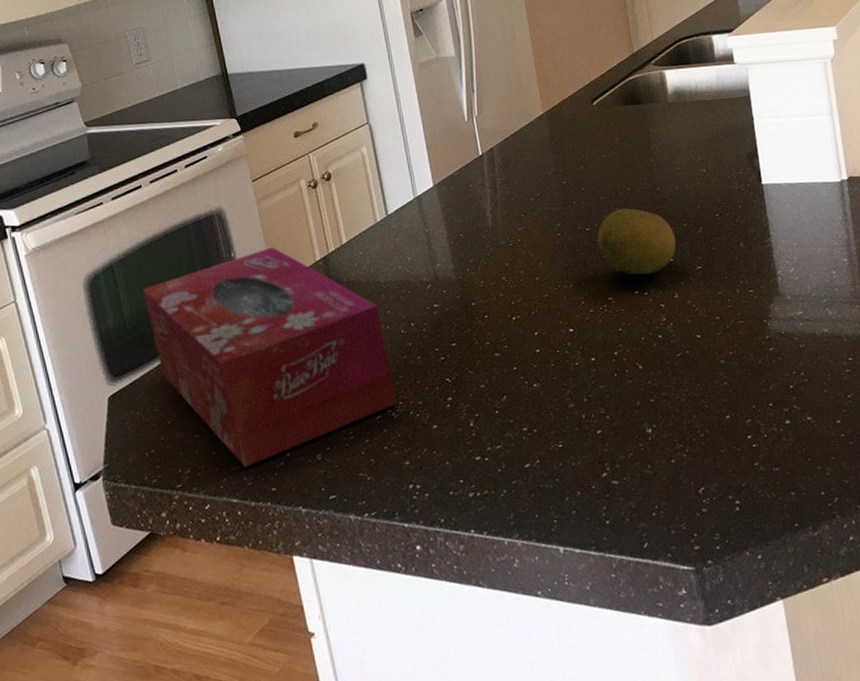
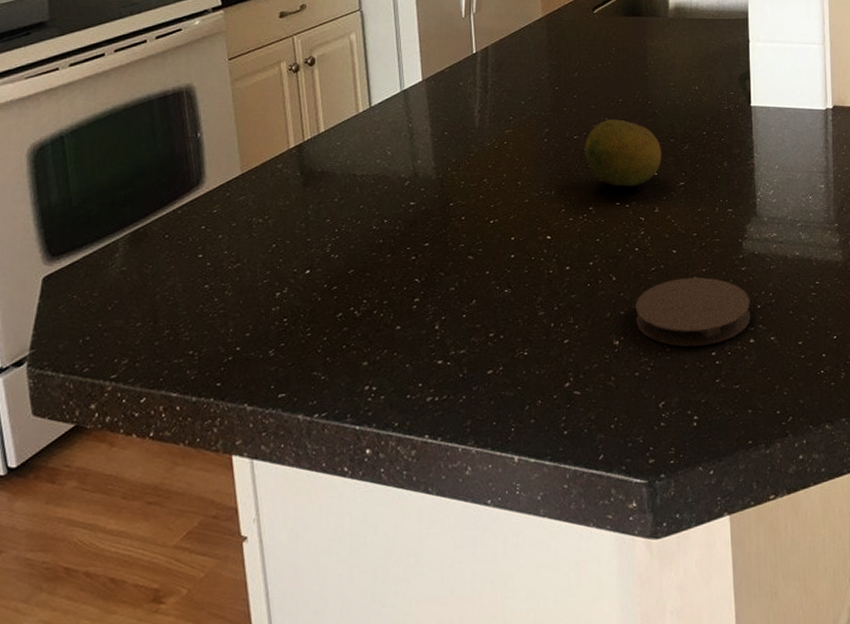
tissue box: present [142,247,397,467] -> none [94,130,361,360]
coaster: none [664,360,784,432] -> present [635,277,751,347]

